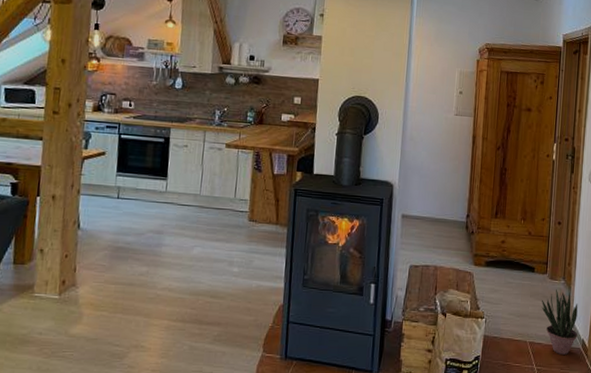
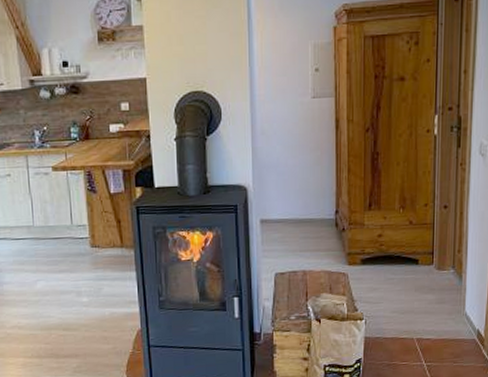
potted plant: present [541,289,578,355] -> none [429,280,472,348]

